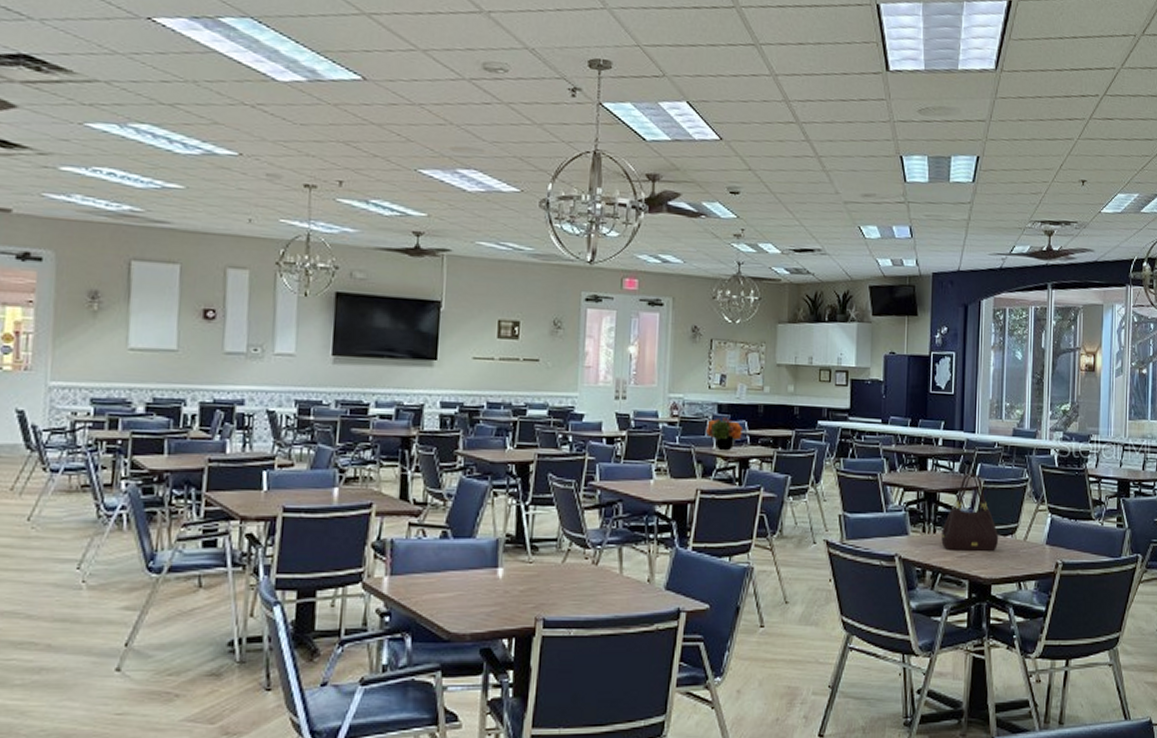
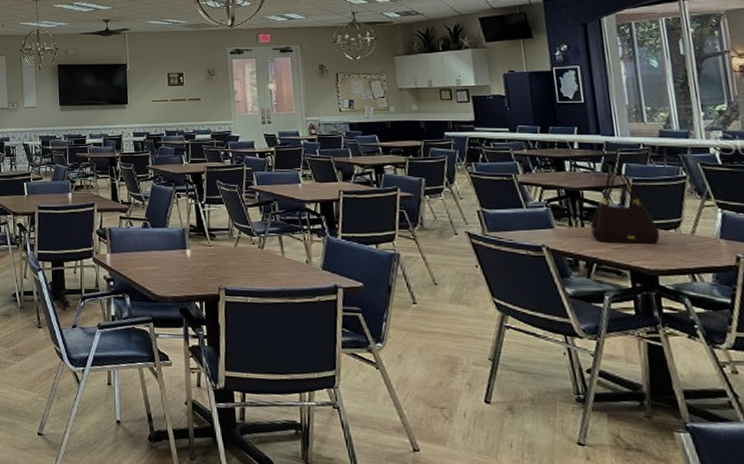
flower arrangement: present [705,417,742,451] -> none [341,133,374,160]

